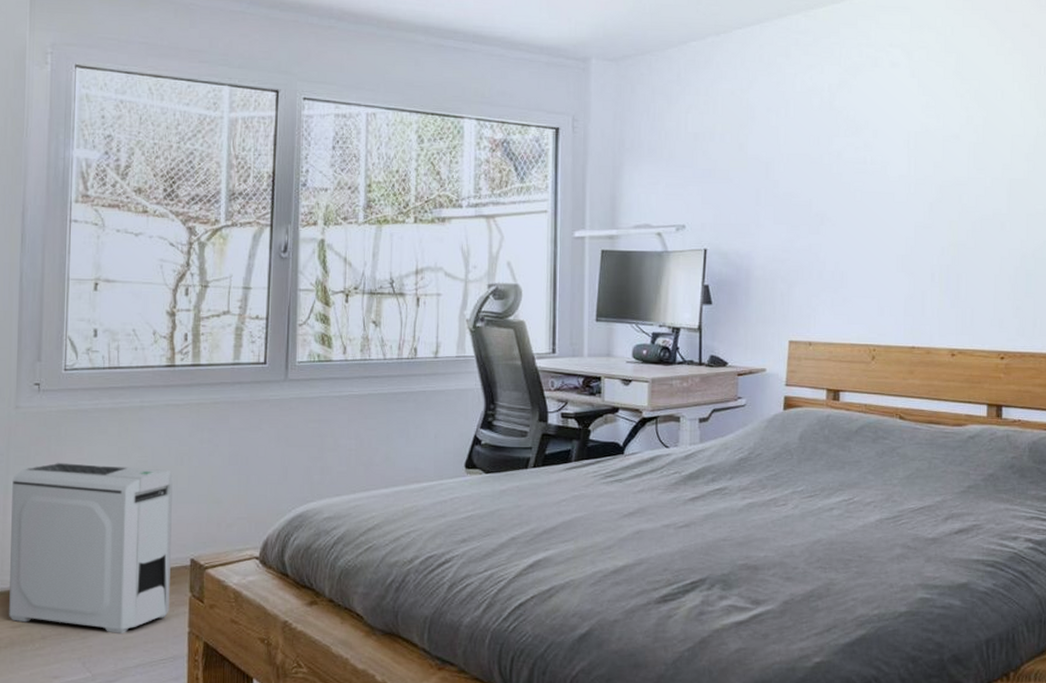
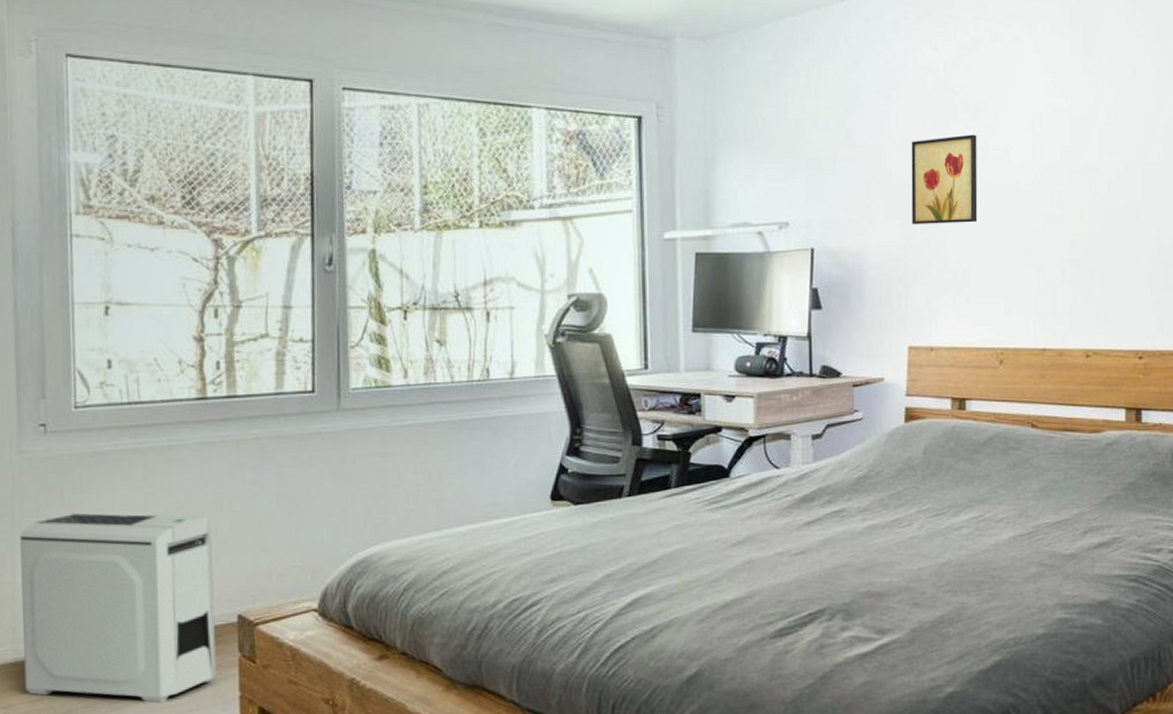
wall art: none [795,150,857,230] -> present [911,134,978,224]

